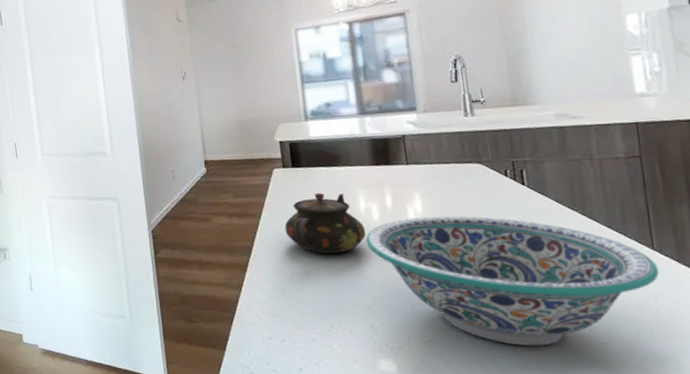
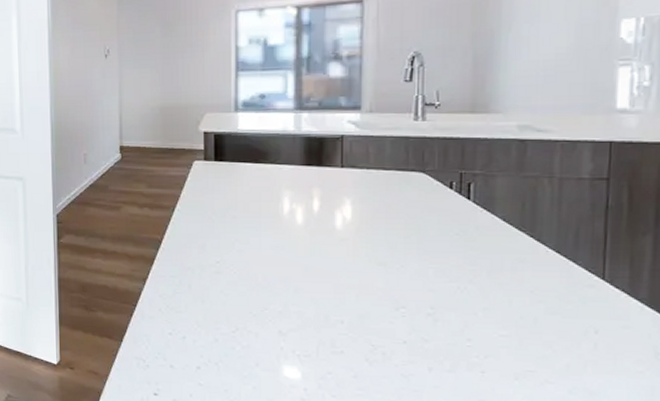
teapot: present [284,192,366,255] -> none [199,189,287,255]
decorative bowl: present [365,216,659,347] -> none [285,224,605,368]

